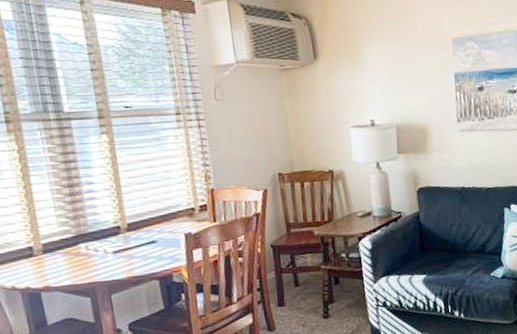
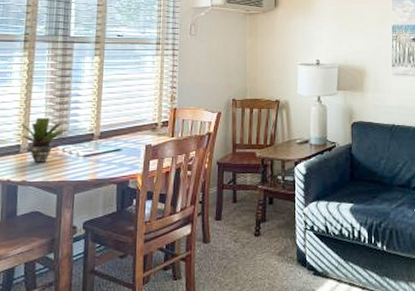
potted plant: none [18,212,86,265] -> present [12,117,67,163]

